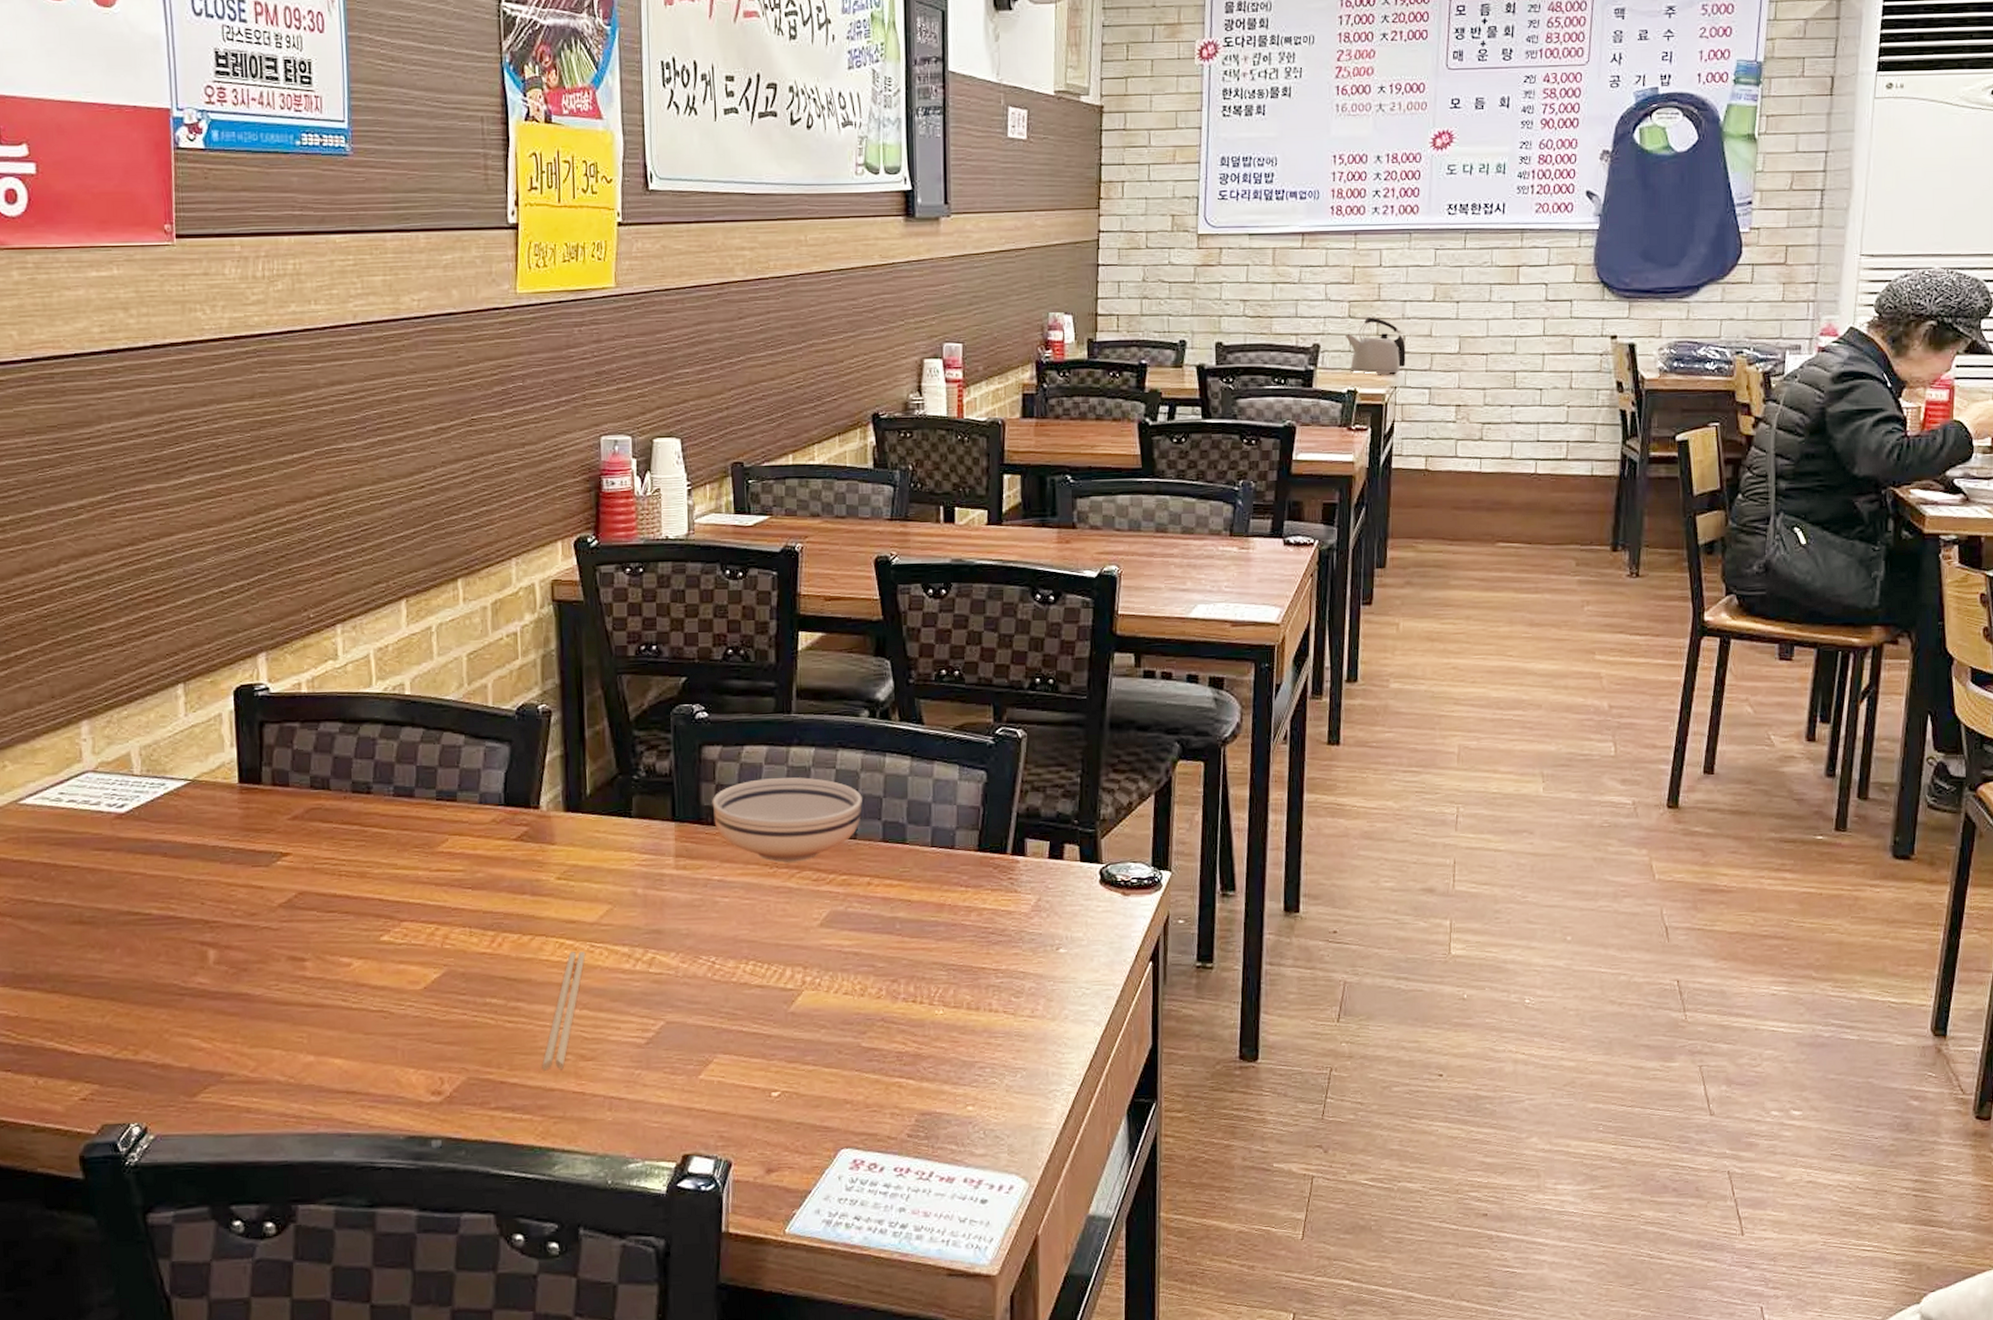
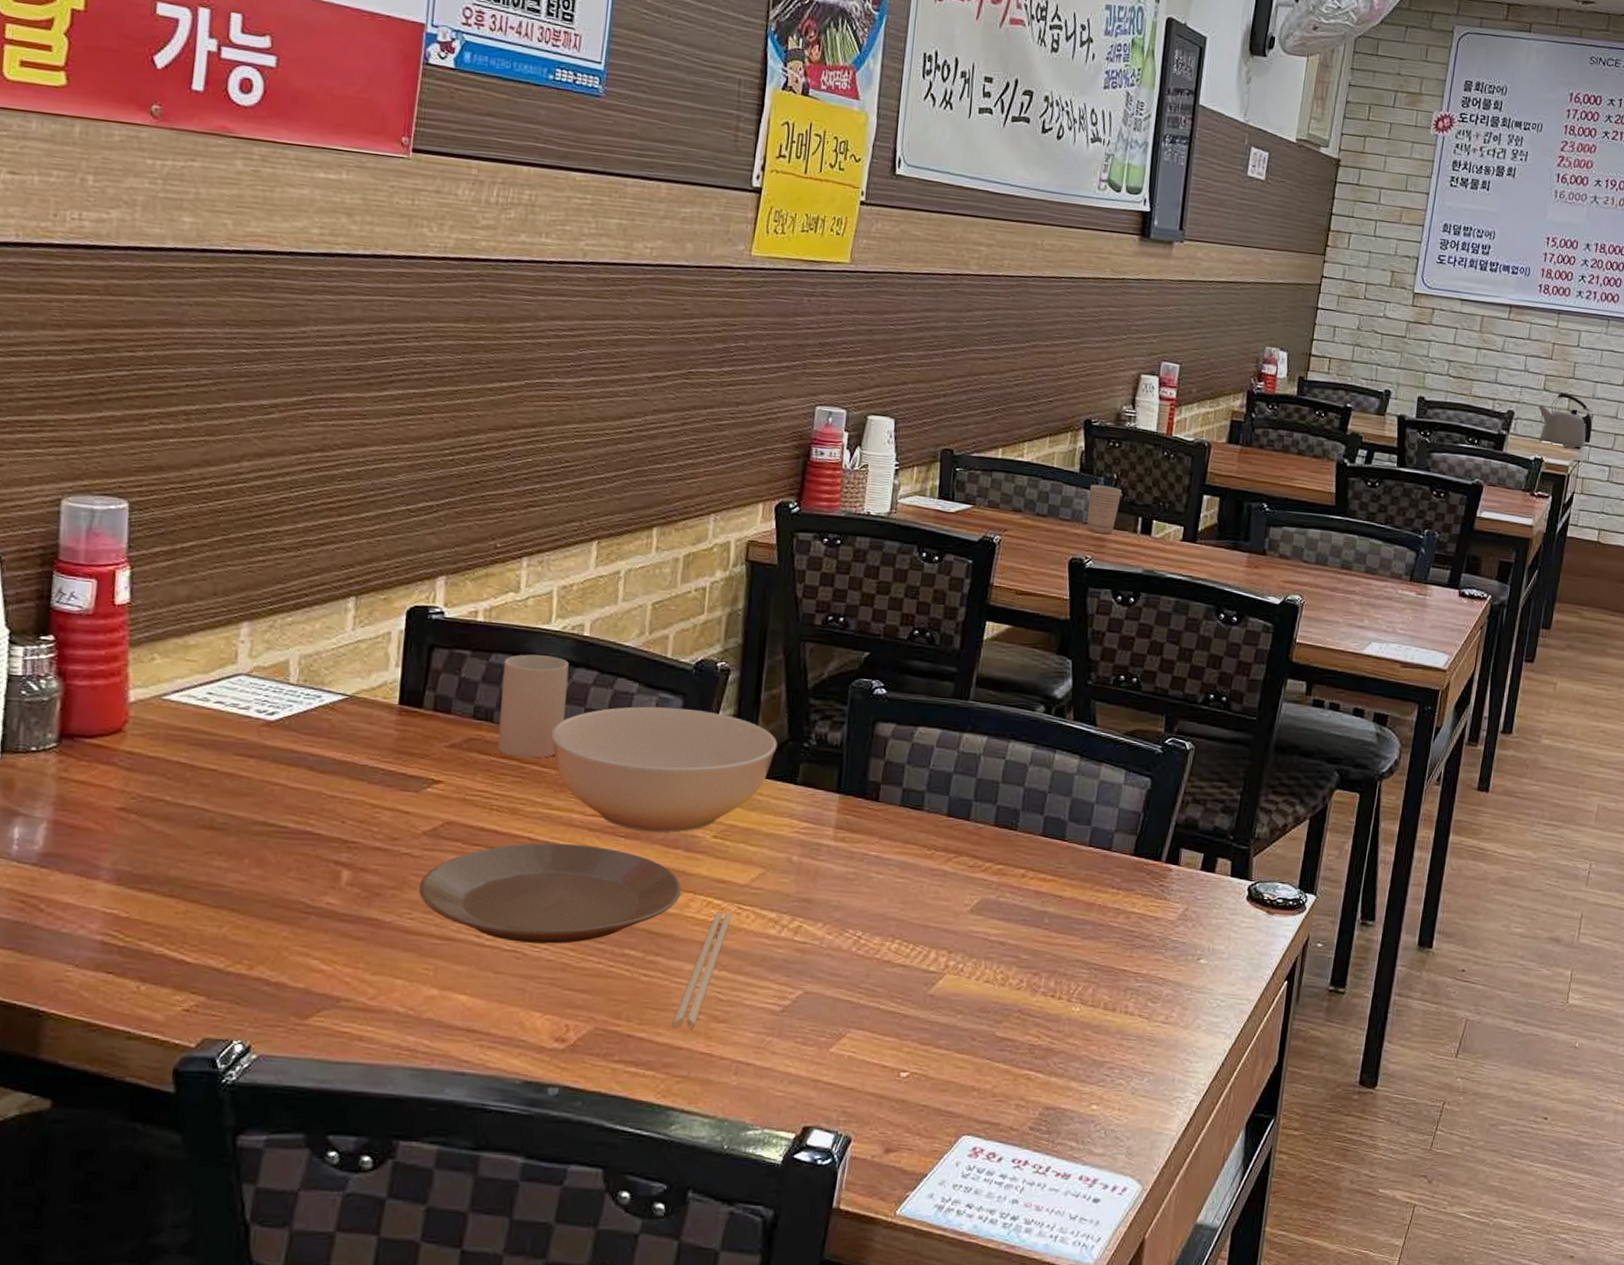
plate: none [282,900,533,1002] -> present [418,843,681,944]
cup: none [332,718,398,822] -> present [497,654,569,759]
bowl: none [386,754,607,881] -> present [550,706,778,833]
bowl: present [712,777,862,861] -> none [878,761,1028,846]
cup: none [886,478,919,529] -> present [1086,484,1122,535]

